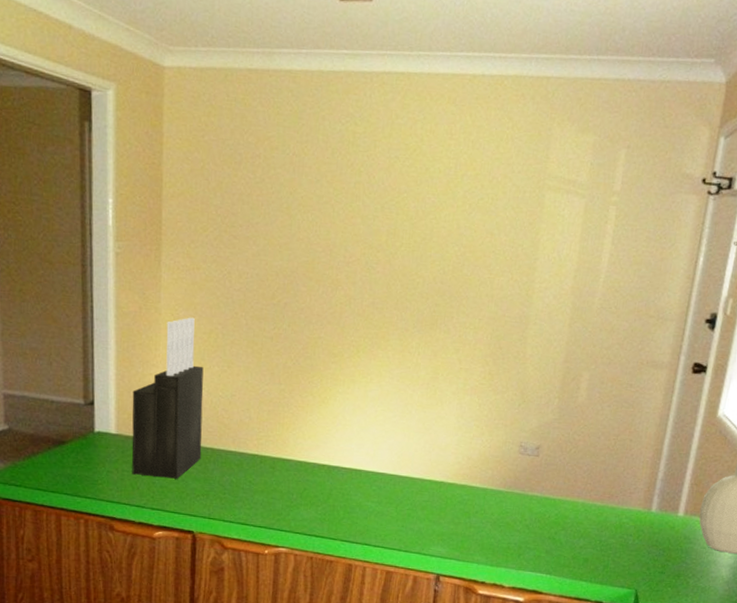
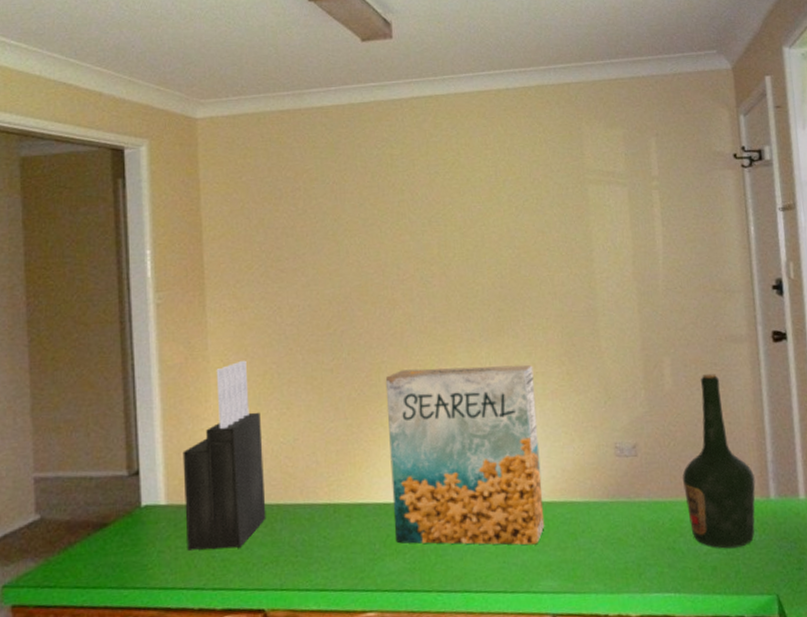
cereal box: none [311,347,458,517] -> present [385,364,545,545]
bottle: none [573,392,642,547] -> present [682,373,756,549]

